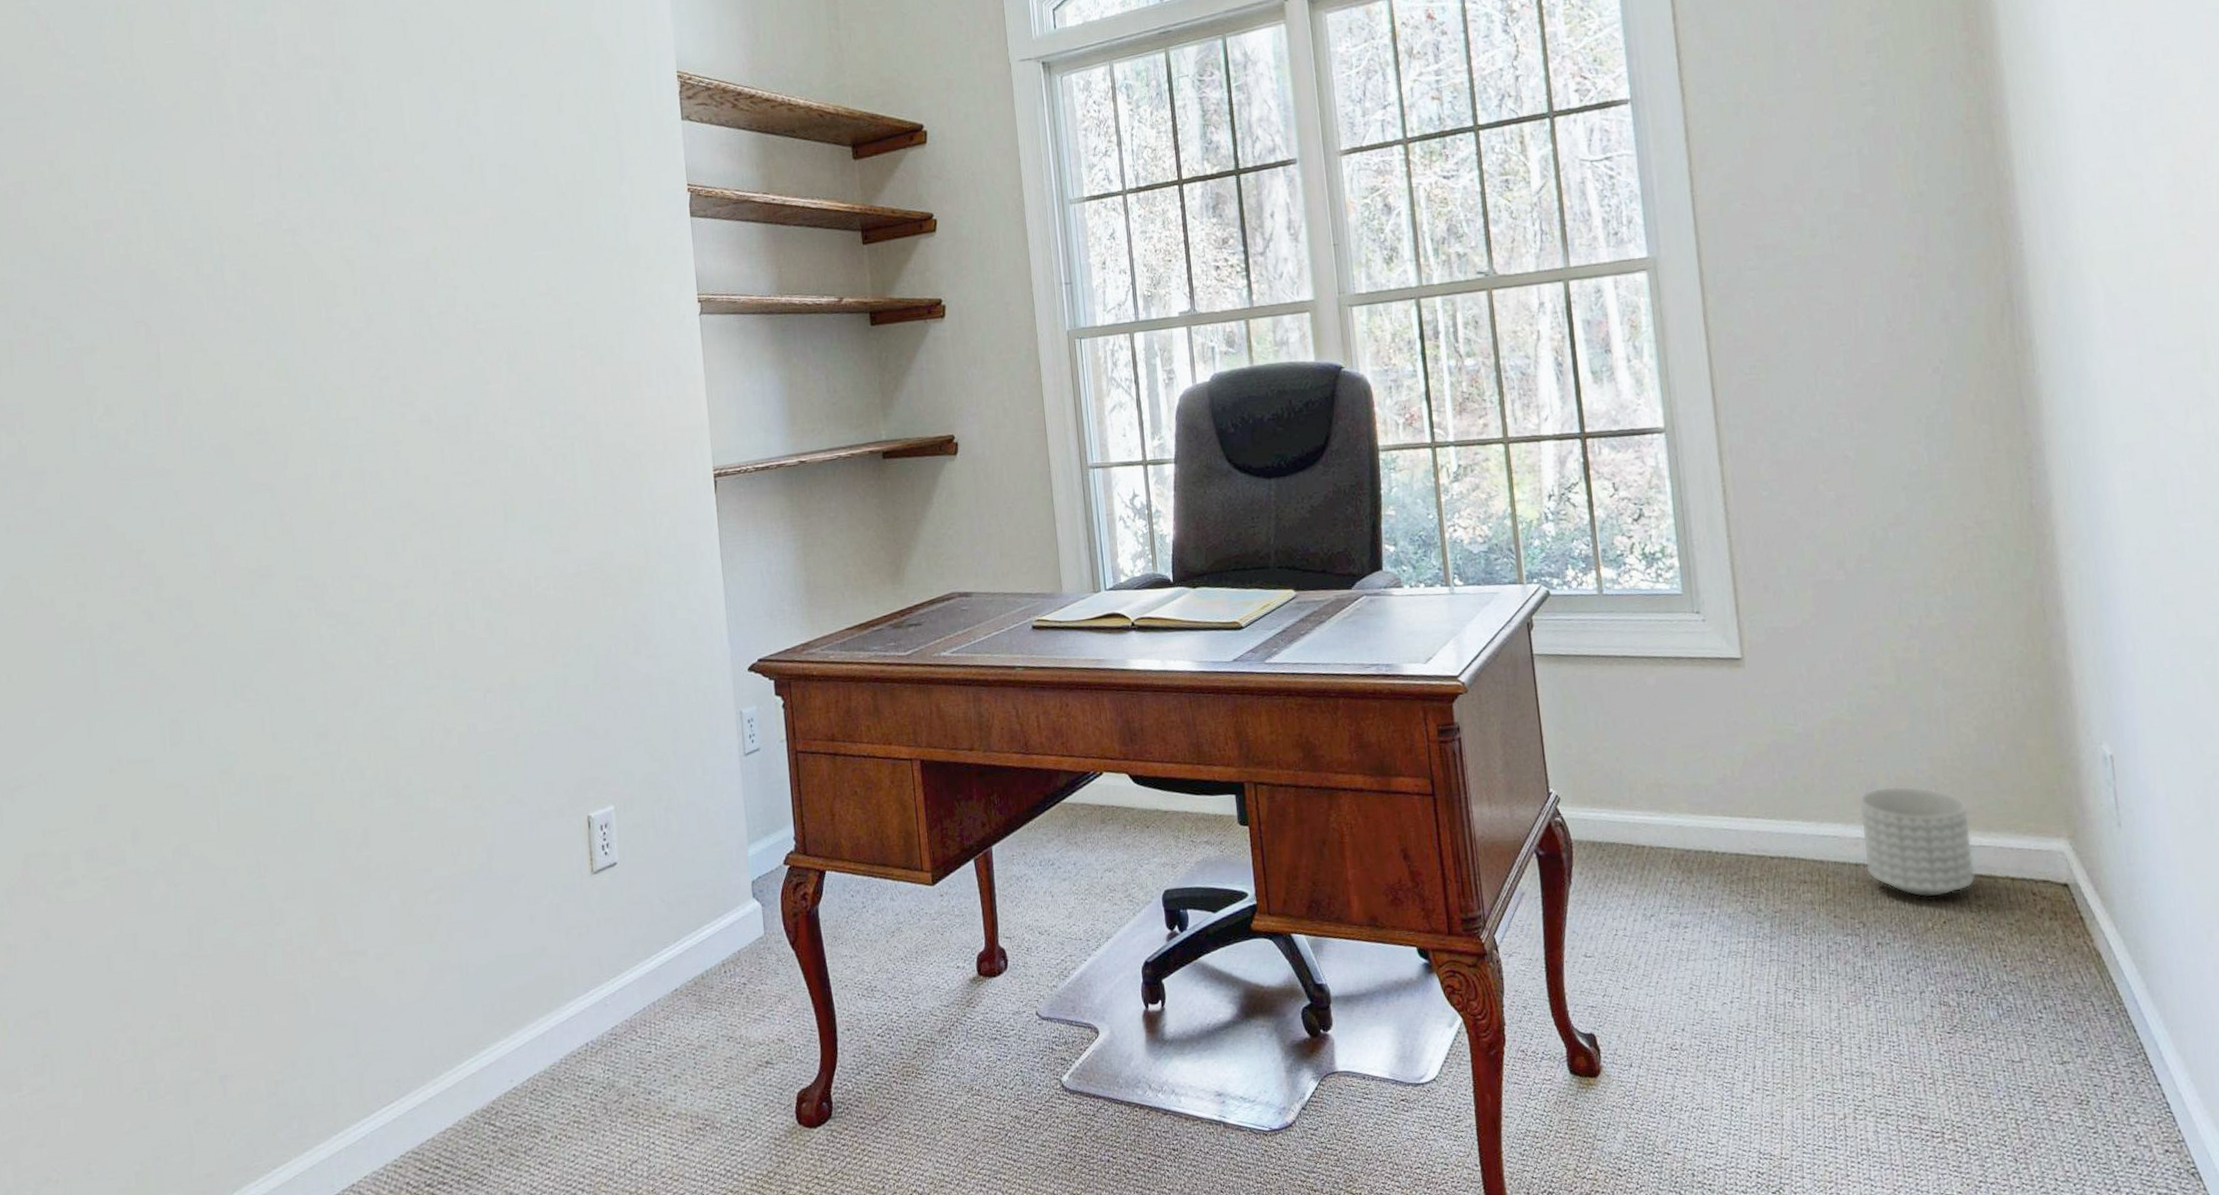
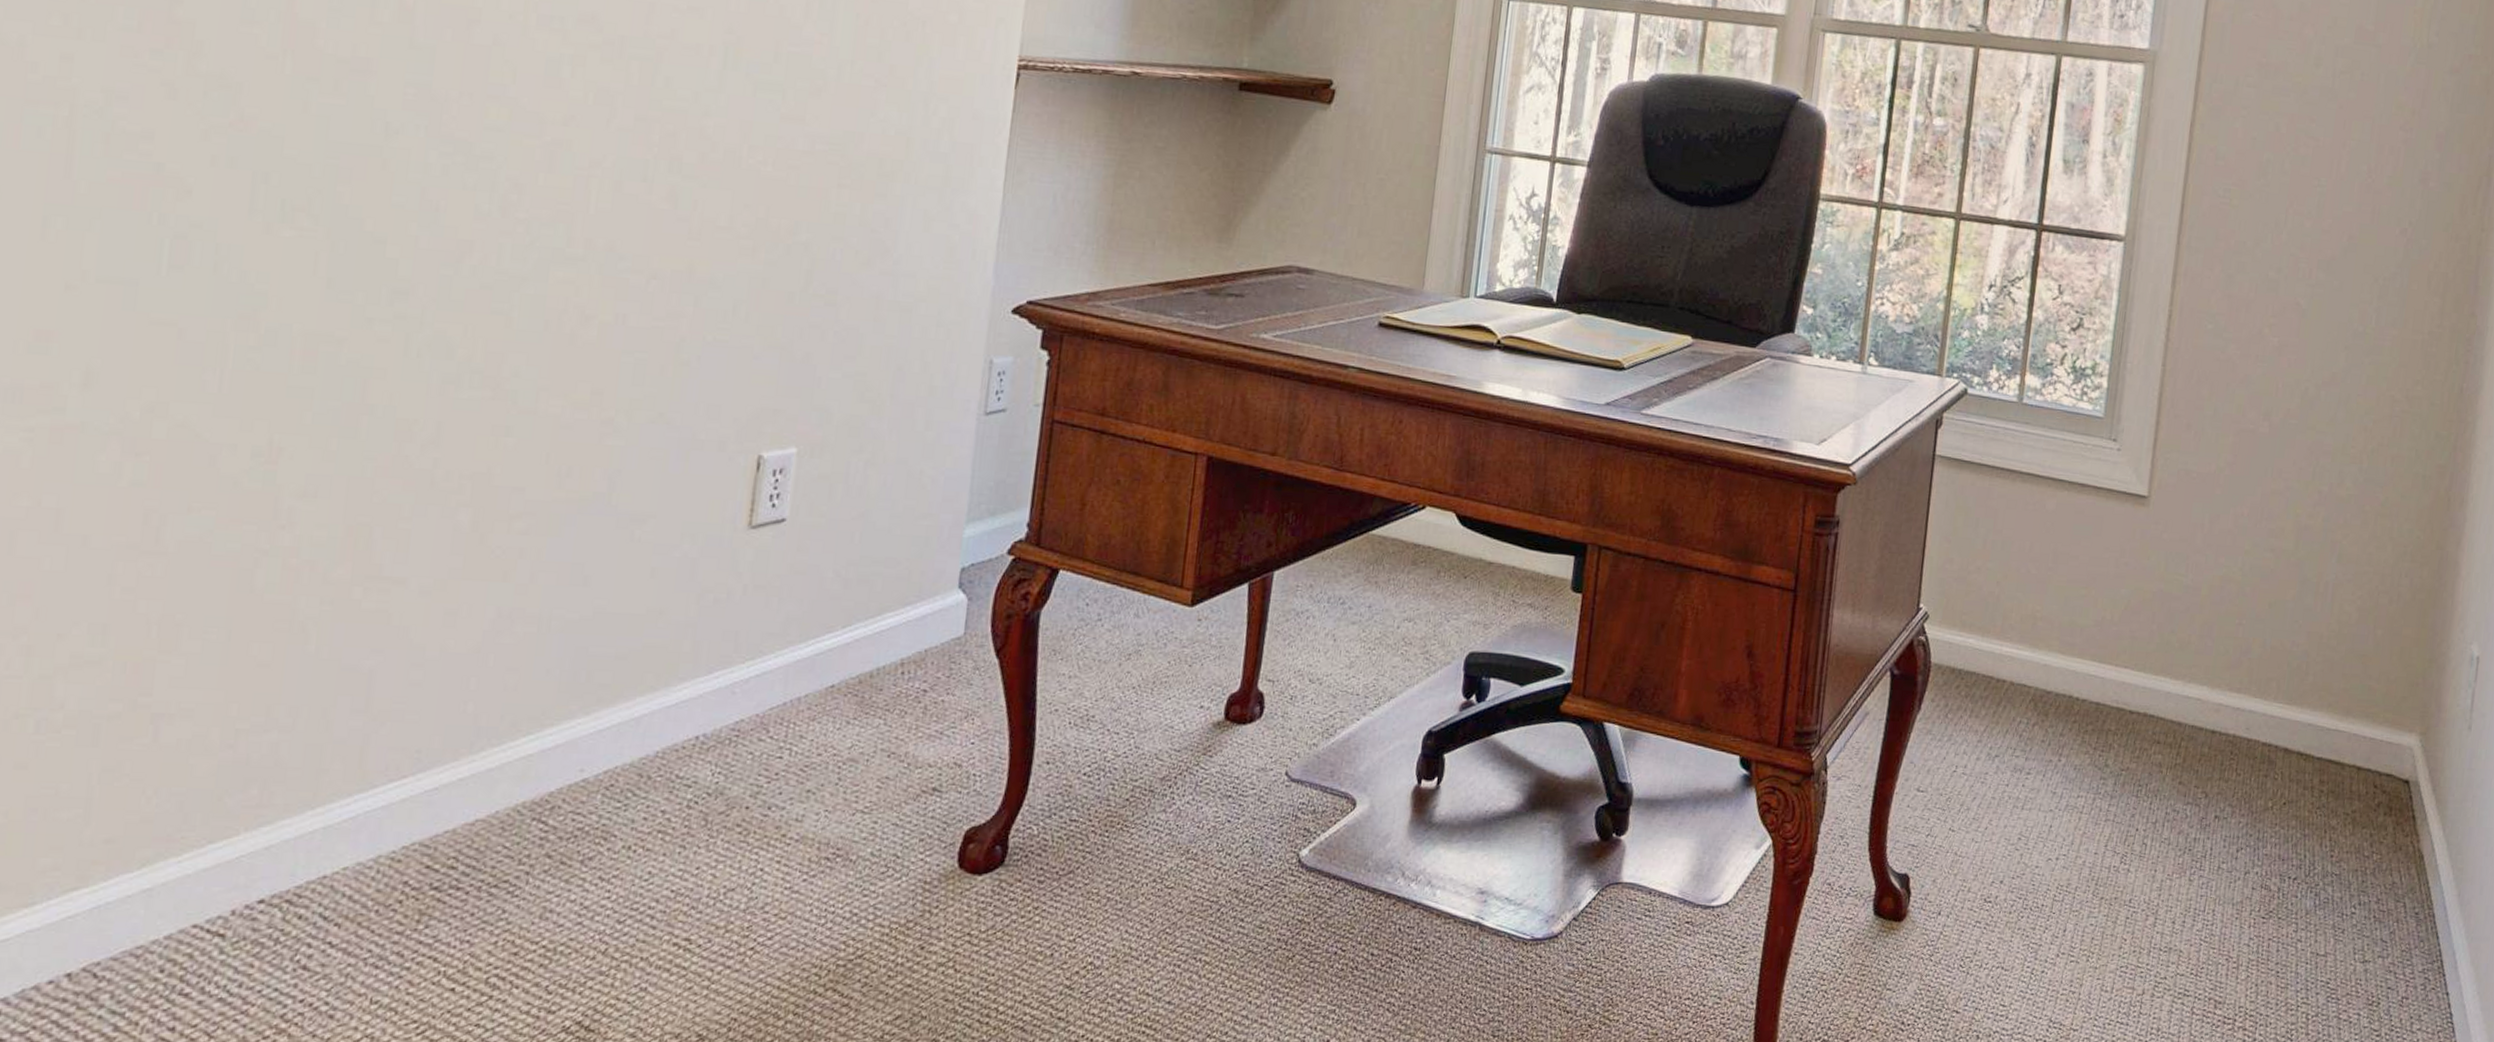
planter: present [1858,786,1976,898] -> none [2221,654,2333,777]

